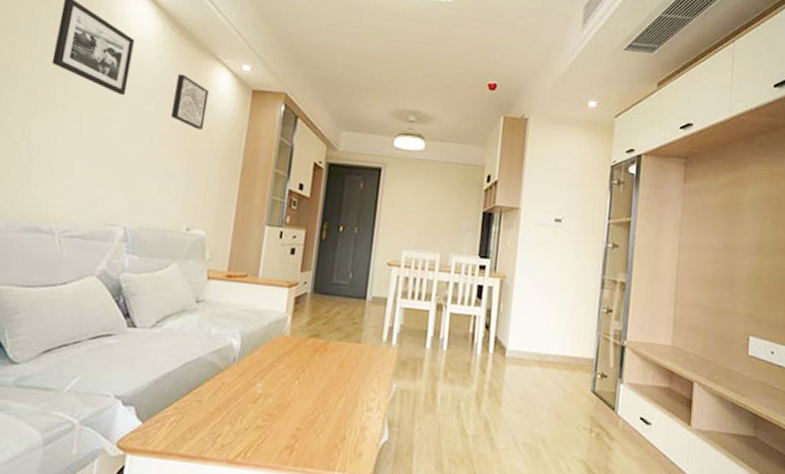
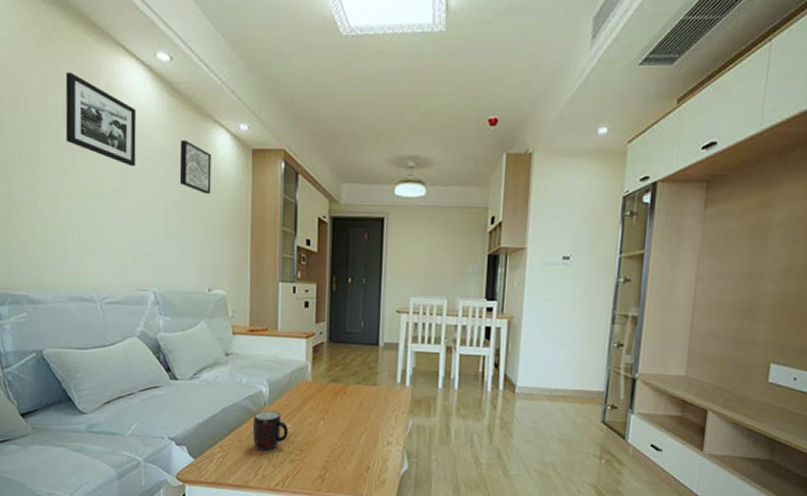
mug: none [215,367,258,415] -> present [252,410,288,451]

